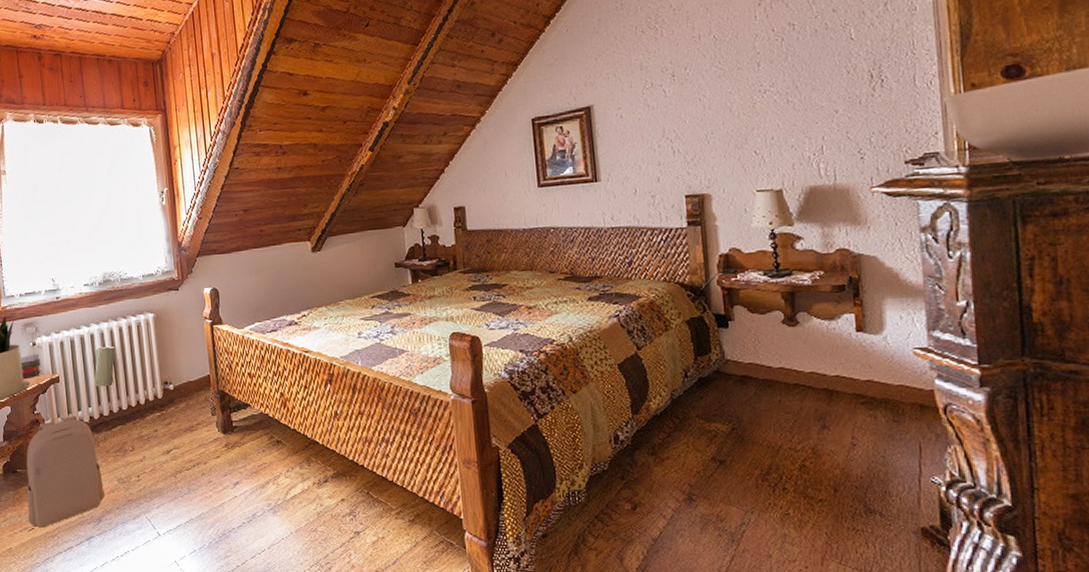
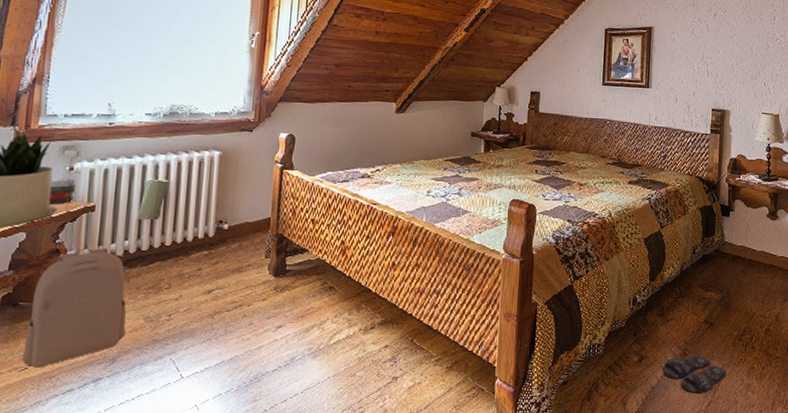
slippers: none [665,500,751,546] -> present [663,355,726,393]

